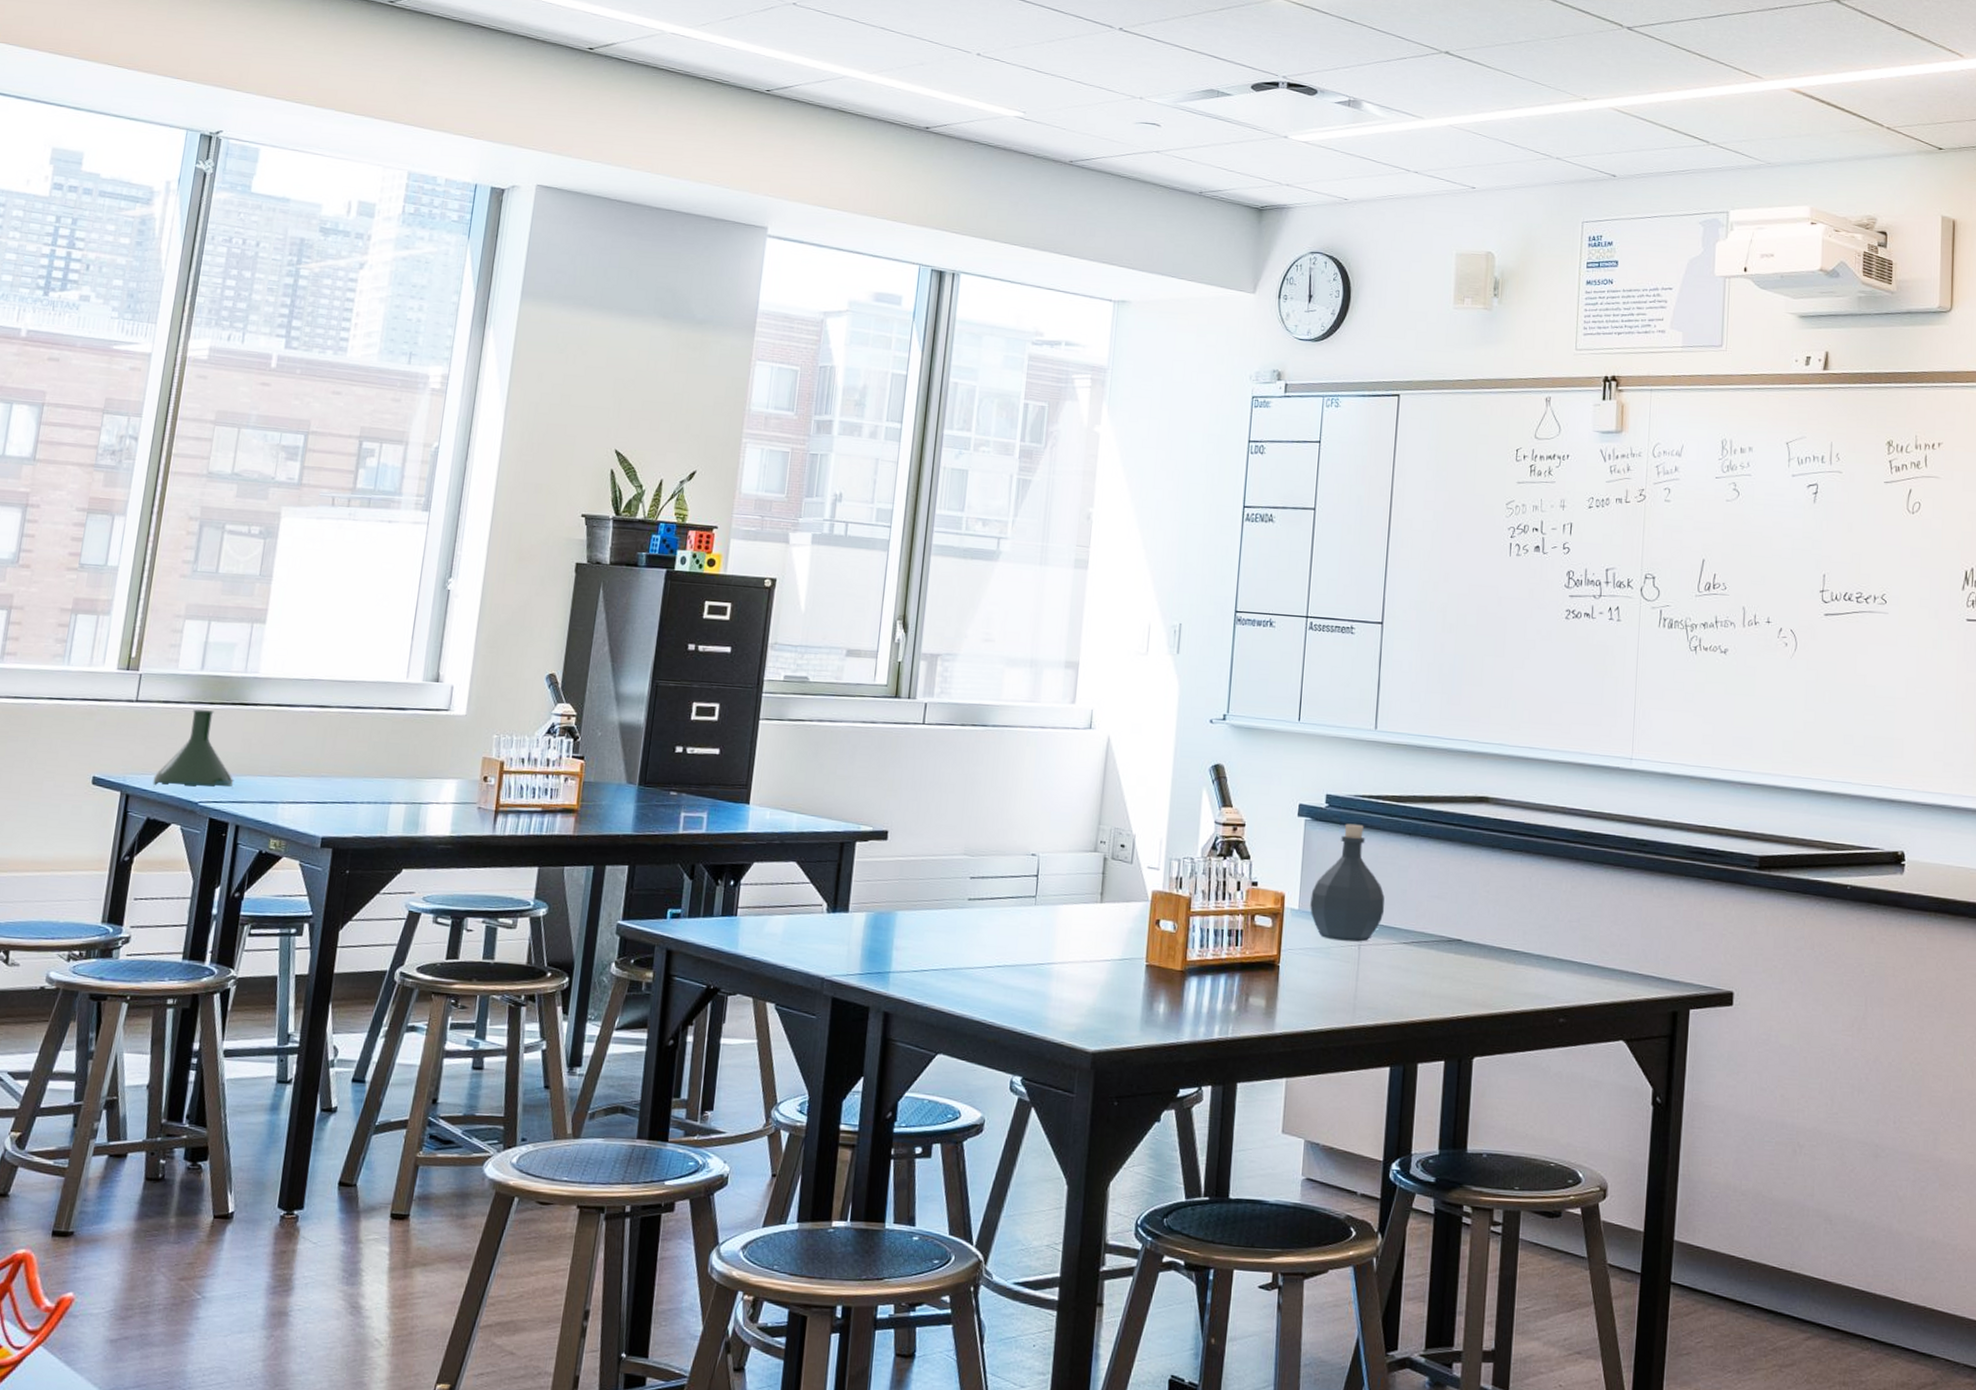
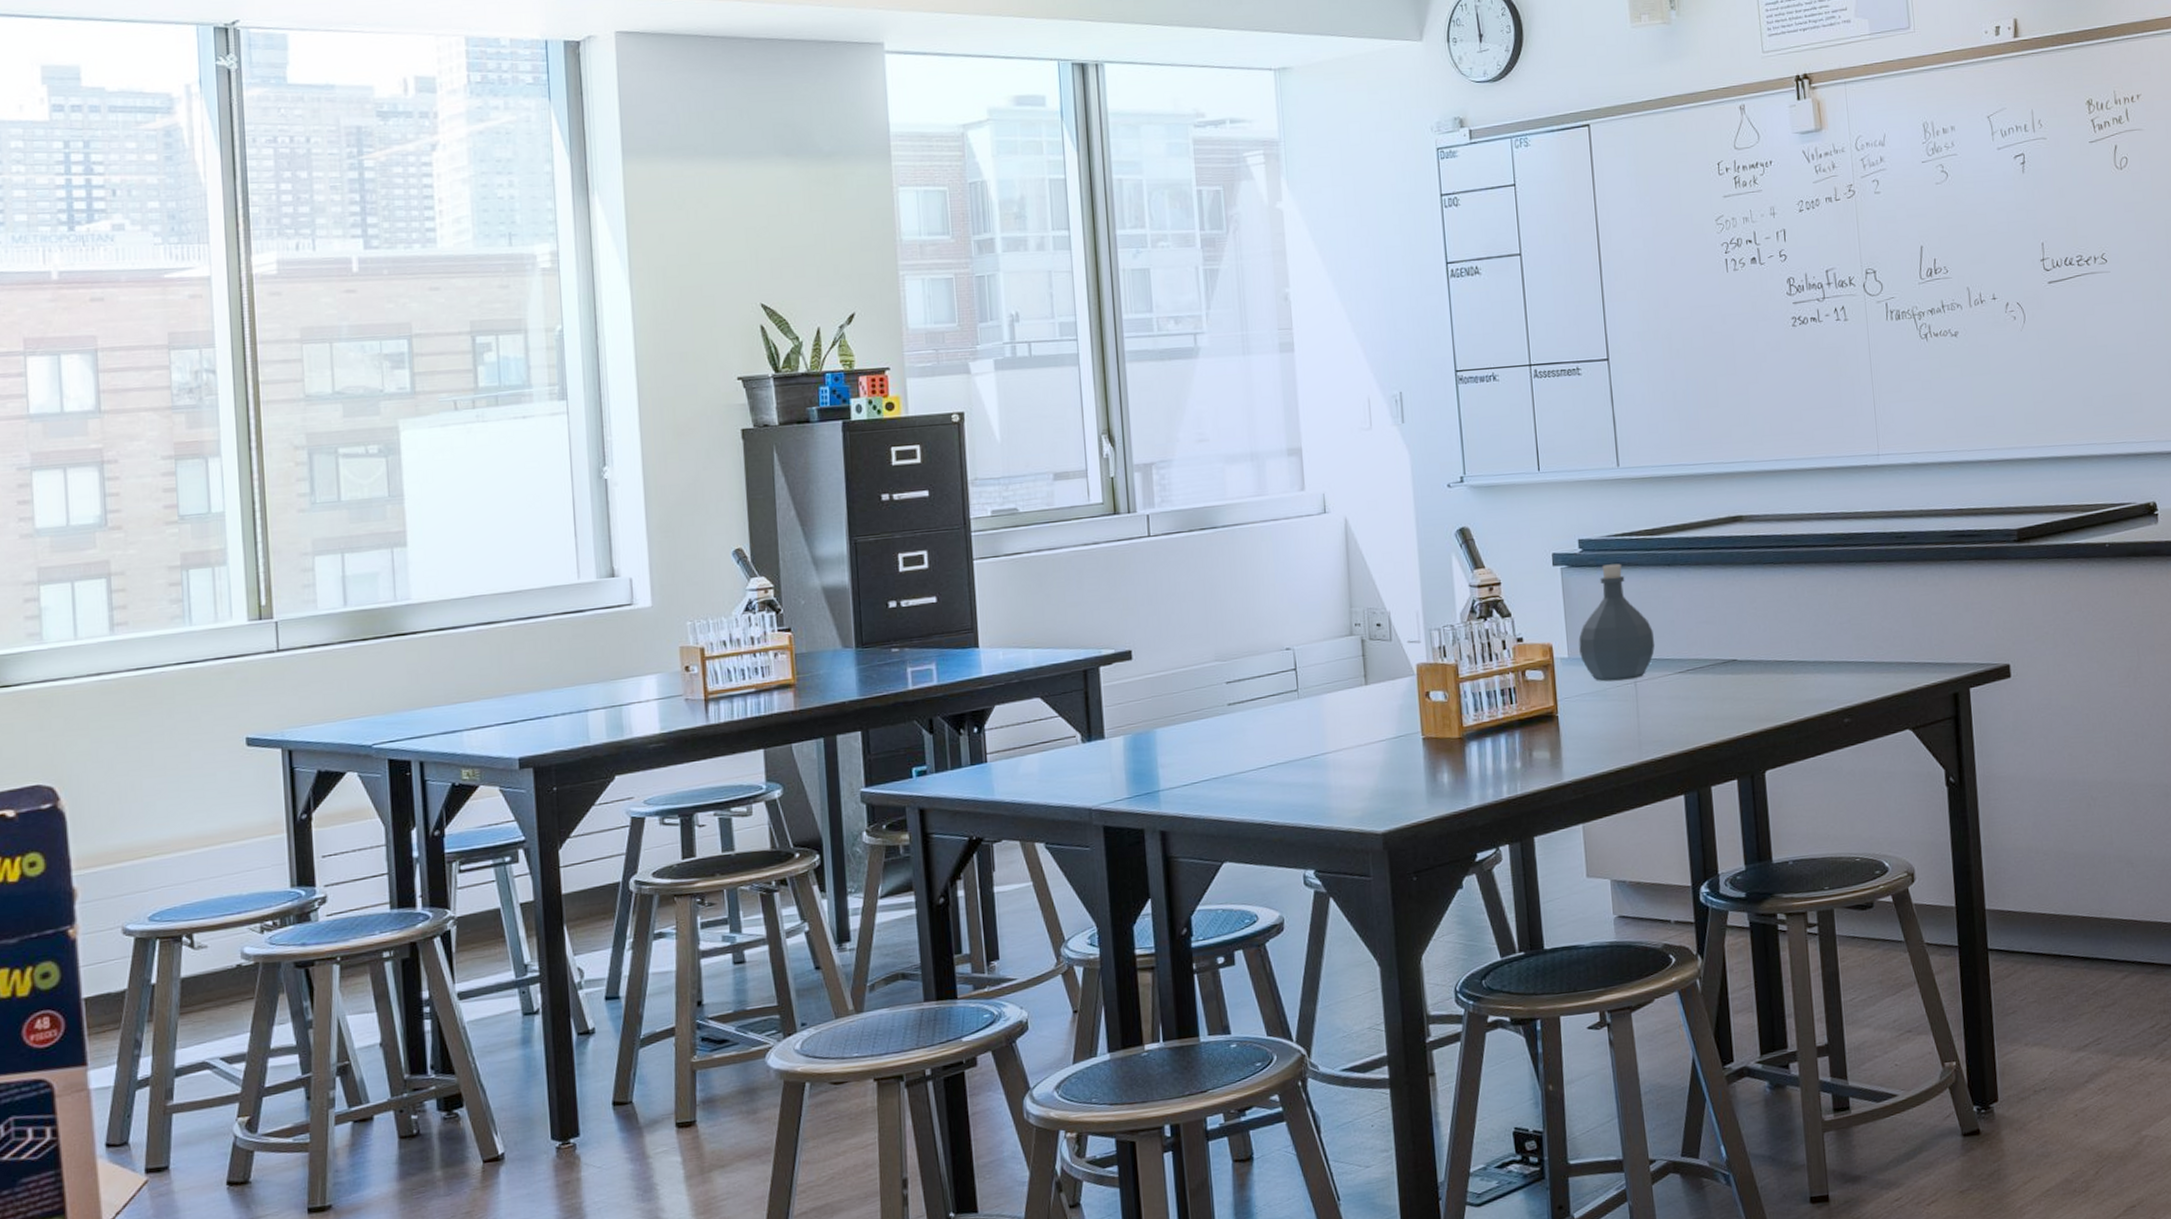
flask: present [152,709,234,788] -> none [315,647,408,738]

